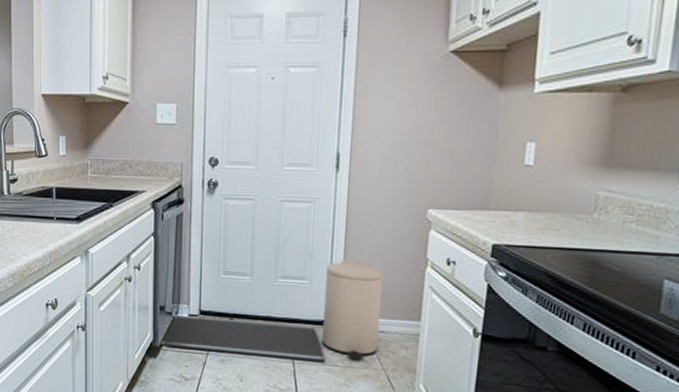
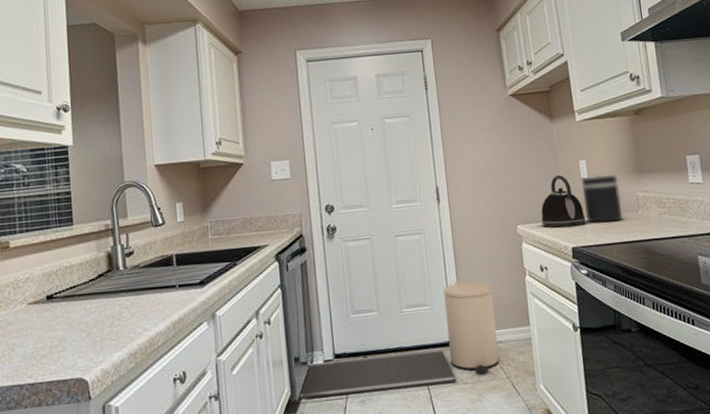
kettle: none [459,156,519,221] -> present [541,174,586,228]
cylinder: none [520,162,575,224] -> present [581,174,622,224]

